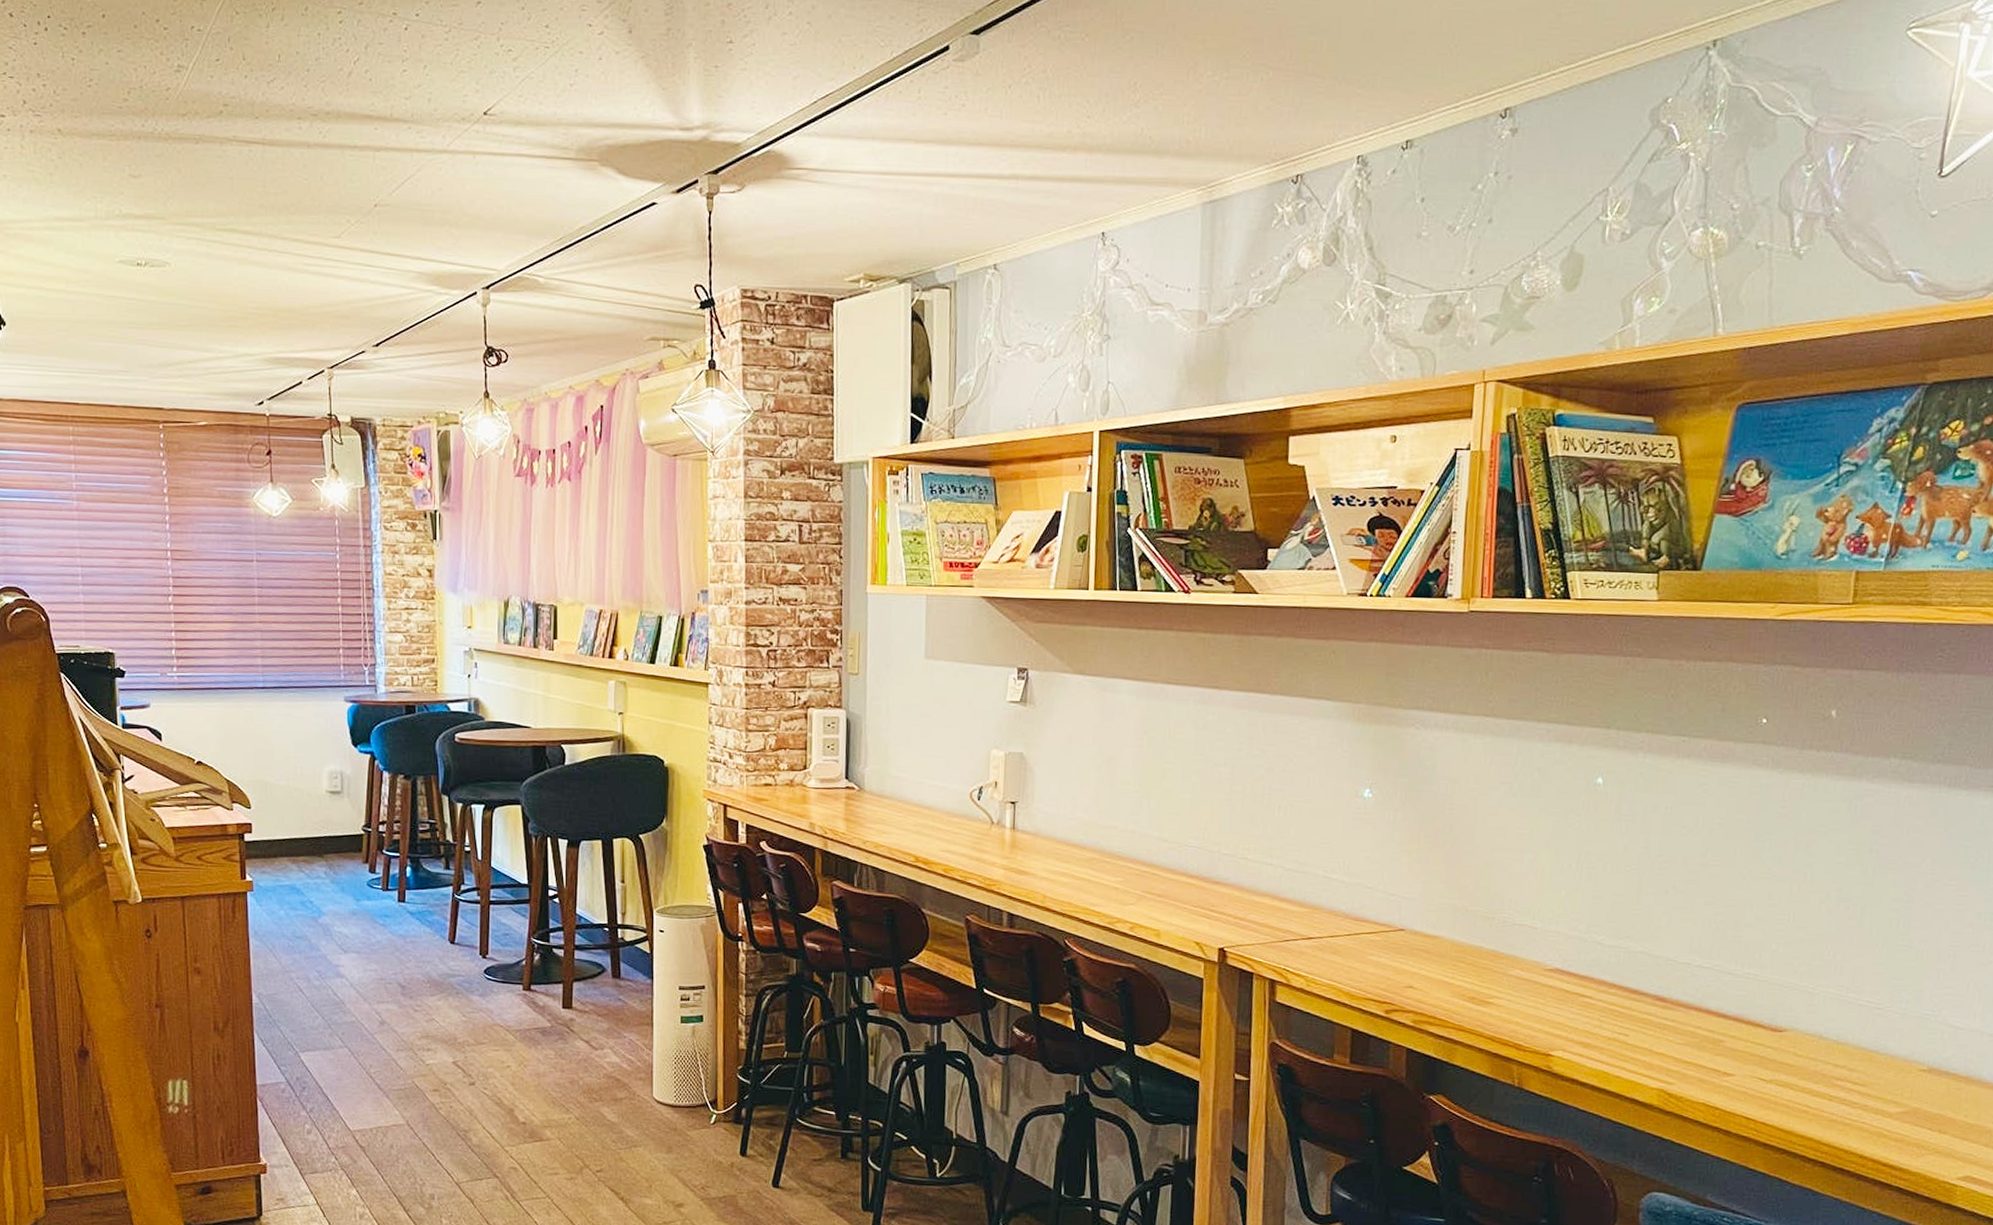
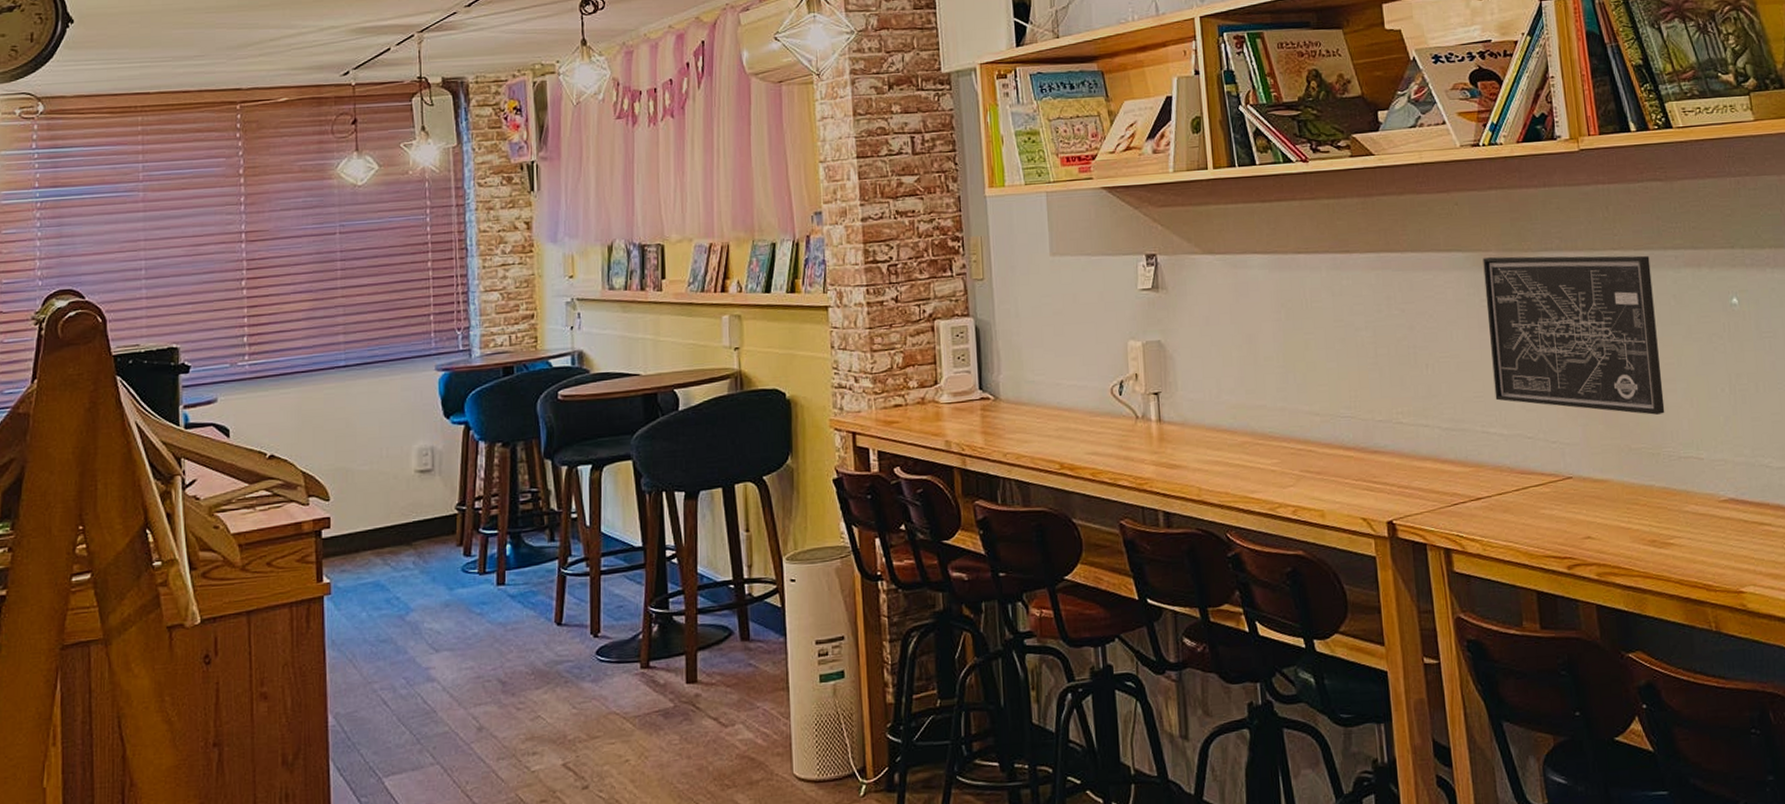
wall art: none [1342,709,1521,881] -> present [1483,255,1665,415]

